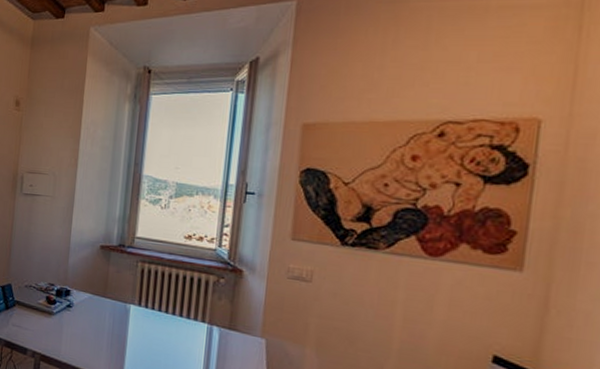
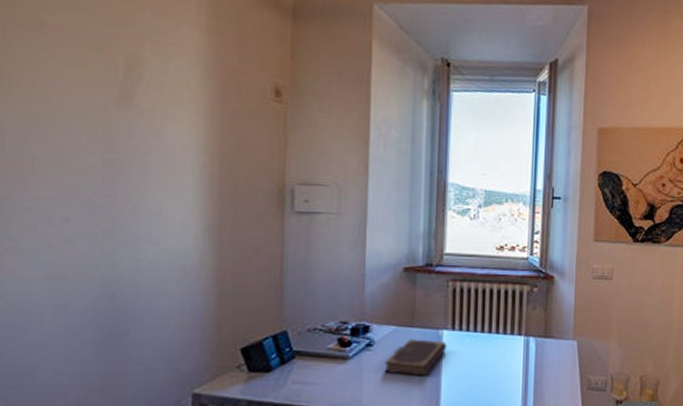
notebook: none [79,307,134,342] -> present [384,339,448,376]

